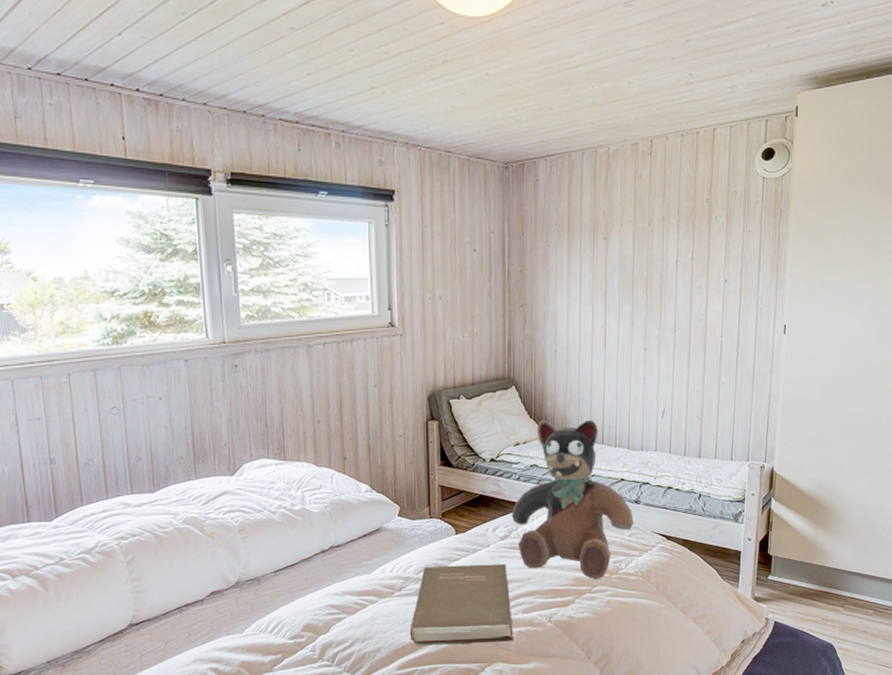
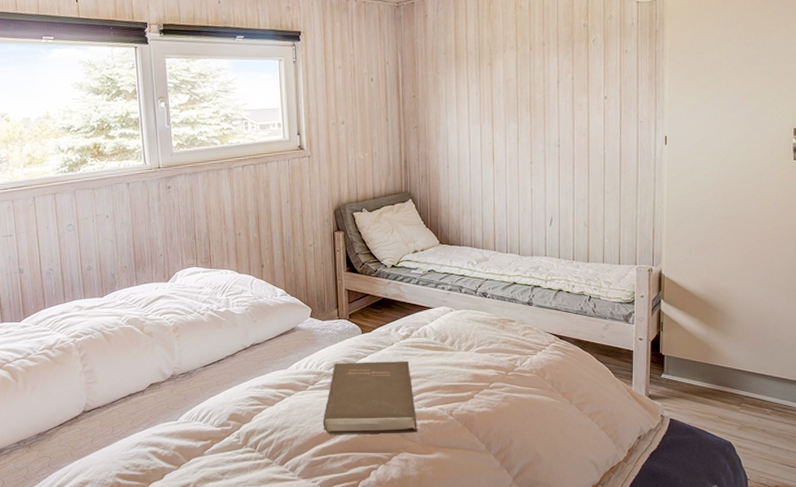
stuffed animal: present [511,420,633,579] -> none [412,229,527,376]

